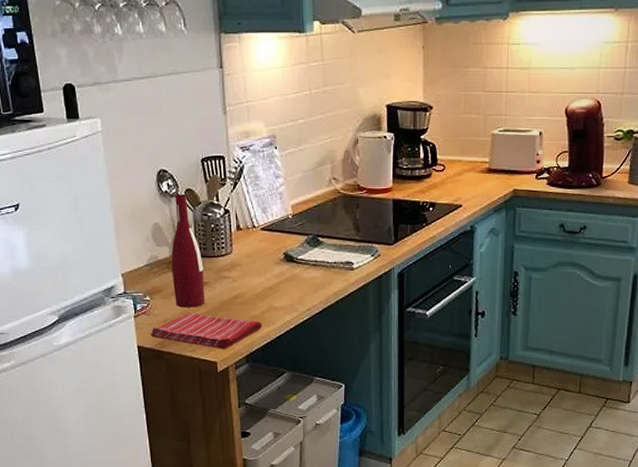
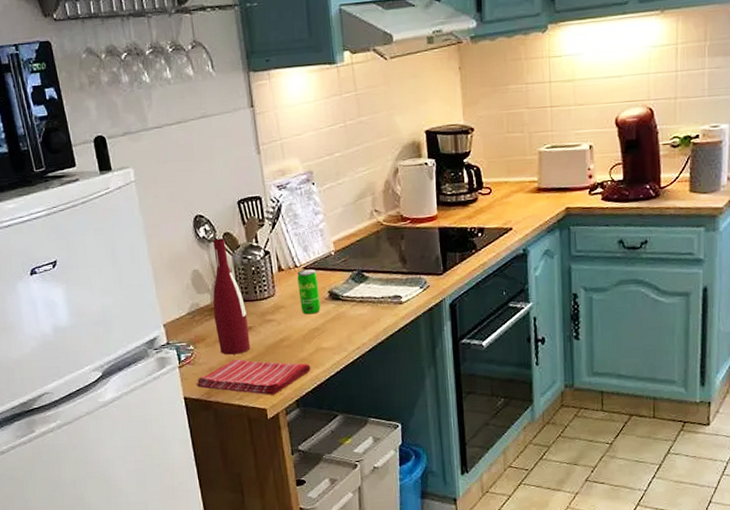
beverage can: none [255,230,275,274] -> present [297,269,320,315]

